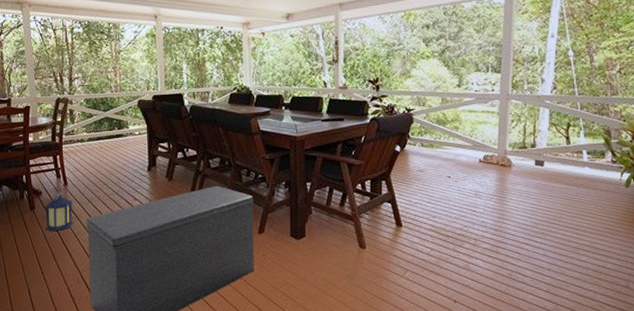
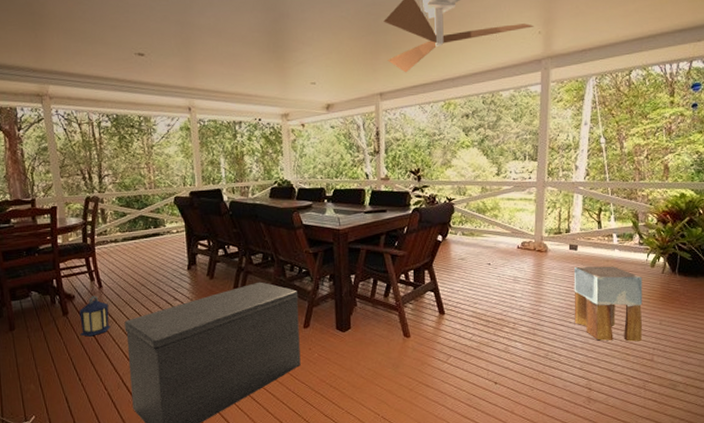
stool: none [539,183,616,265] -> present [573,266,643,342]

